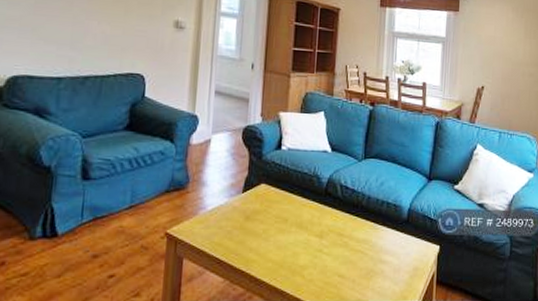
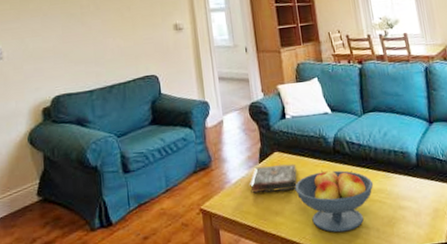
book: none [227,196,282,228] -> present [250,163,297,194]
fruit bowl: none [275,210,360,279] -> present [295,169,374,233]

